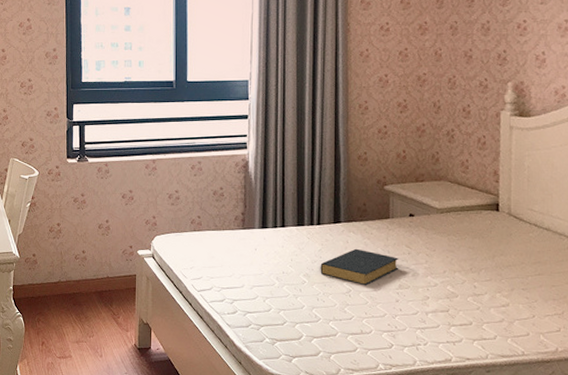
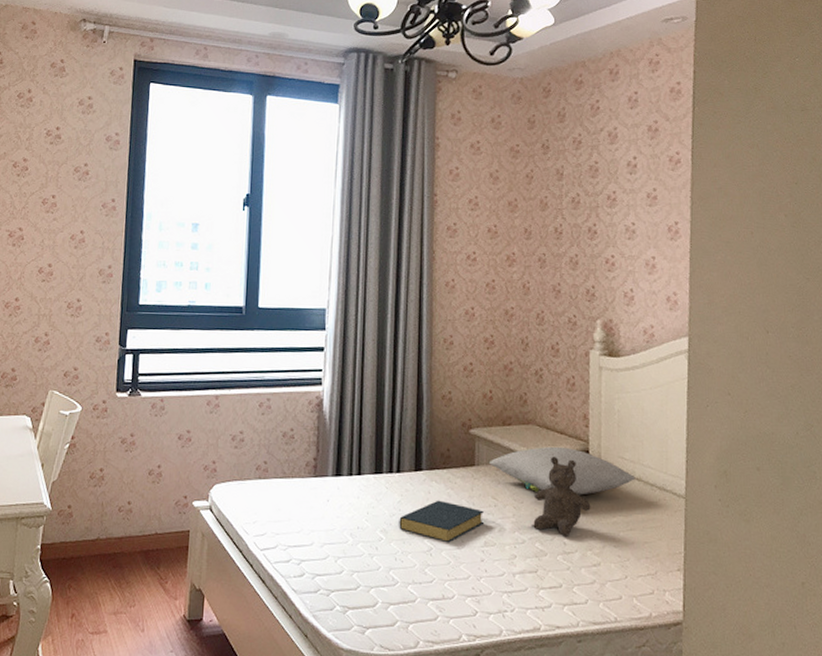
pillow: none [403,200,544,244] -> present [490,446,635,495]
teddy bear: none [445,209,500,280] -> present [533,456,591,536]

